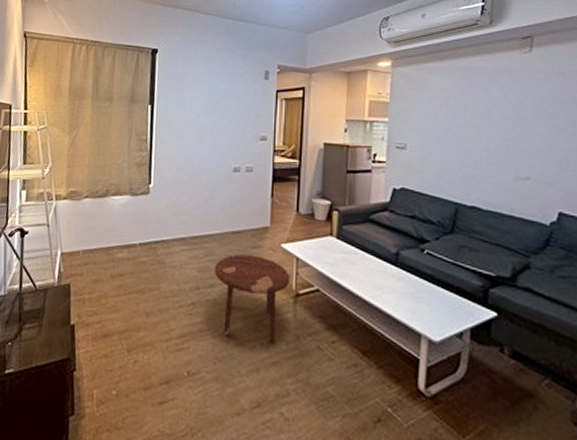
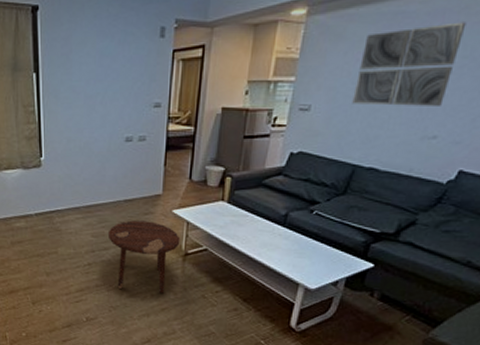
wall art: none [443,78,531,149] -> present [352,22,467,106]

